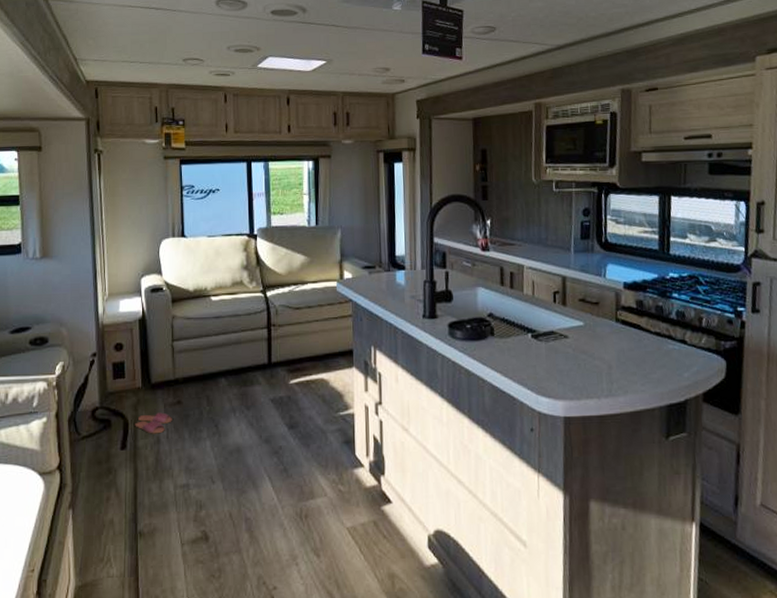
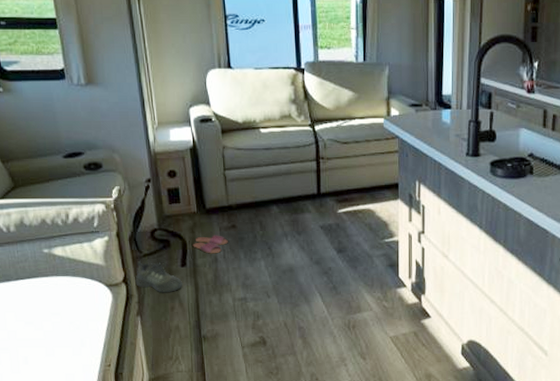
shoe: none [70,443,121,481] -> present [135,260,182,293]

